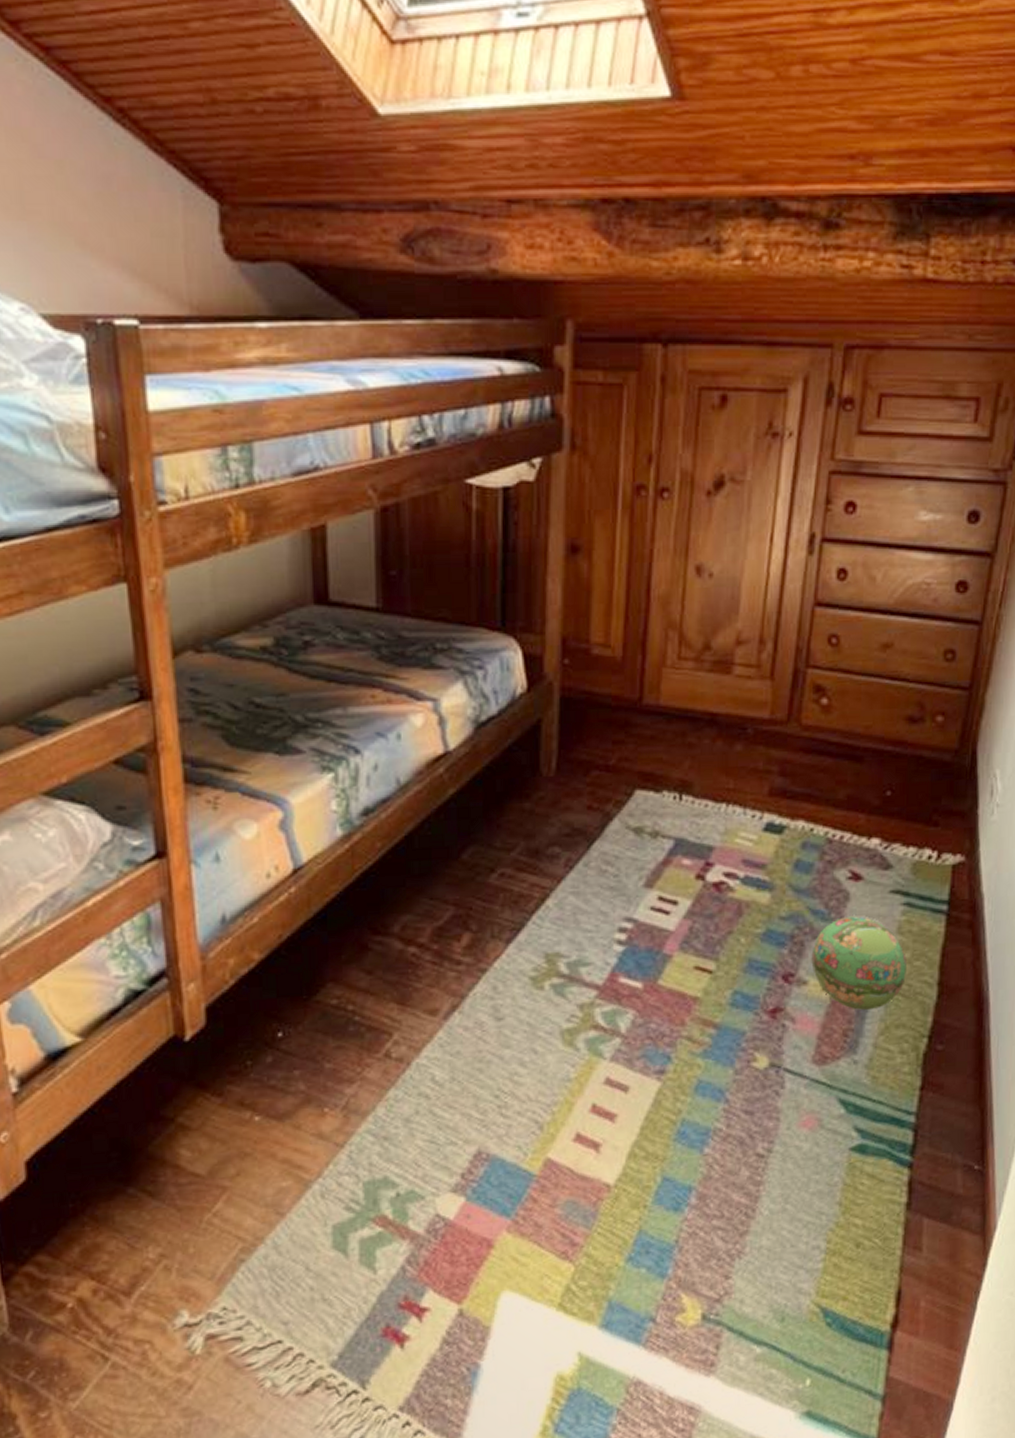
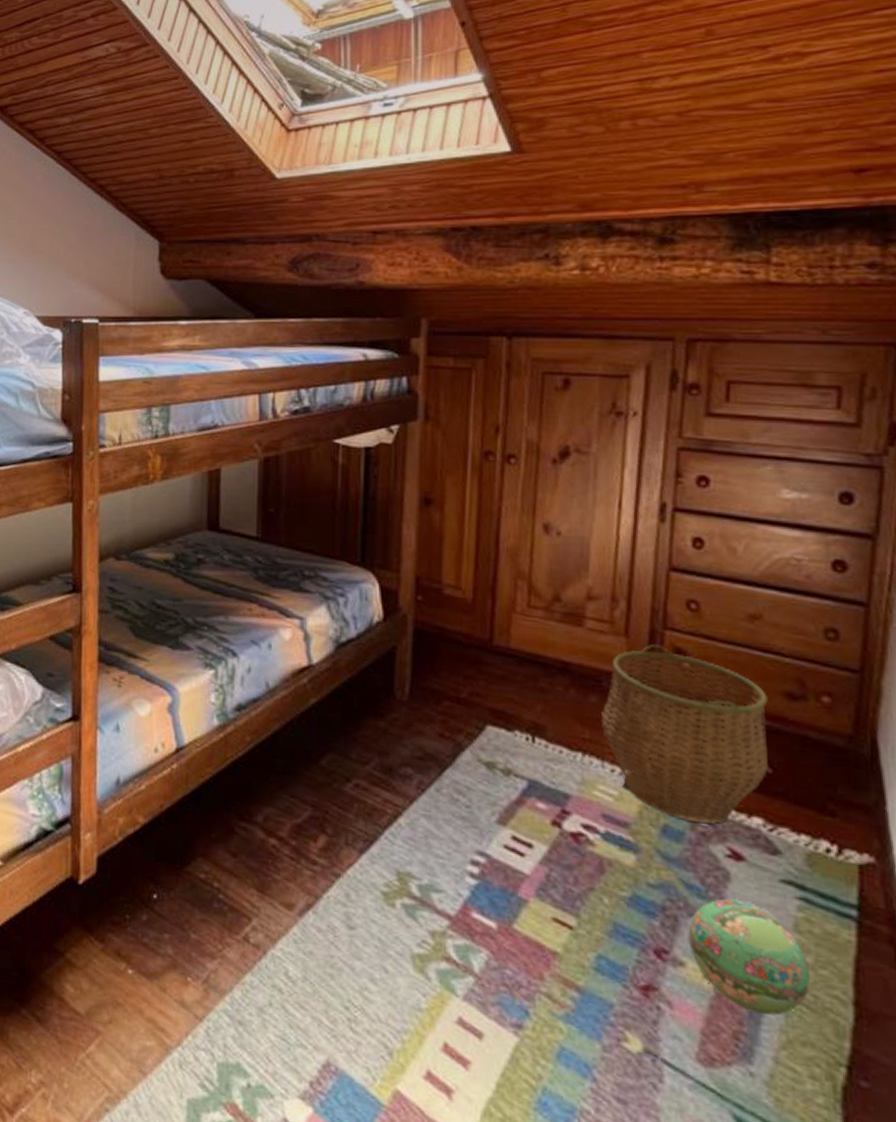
basket: none [745,684,892,853] -> present [602,644,770,825]

